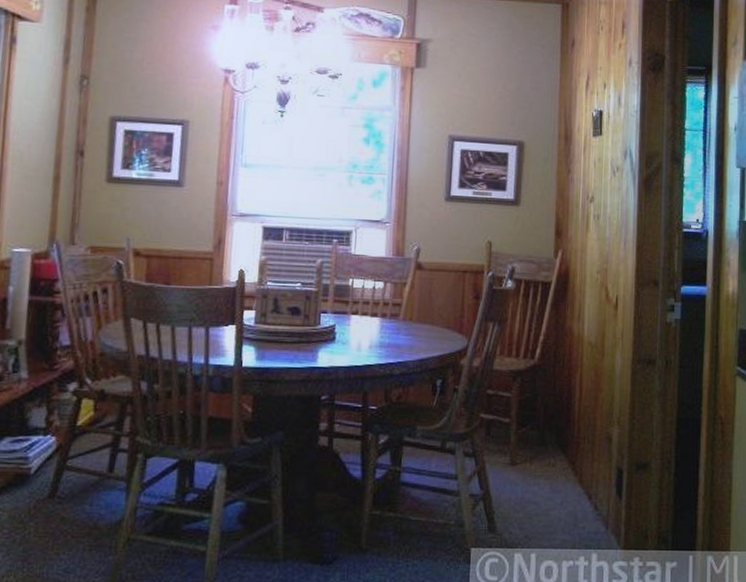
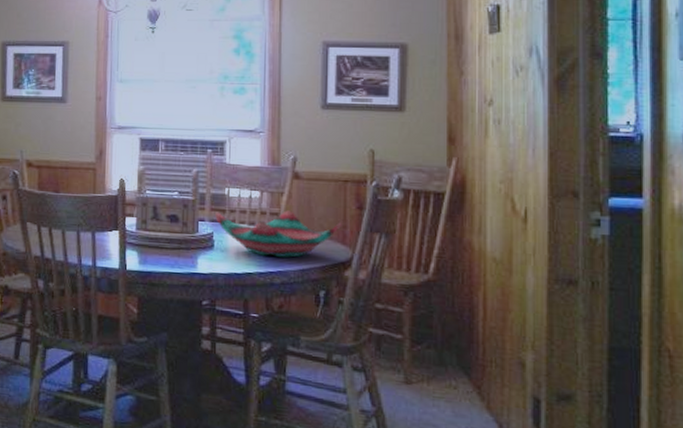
decorative bowl: none [338,301,460,348] -> present [215,210,342,258]

